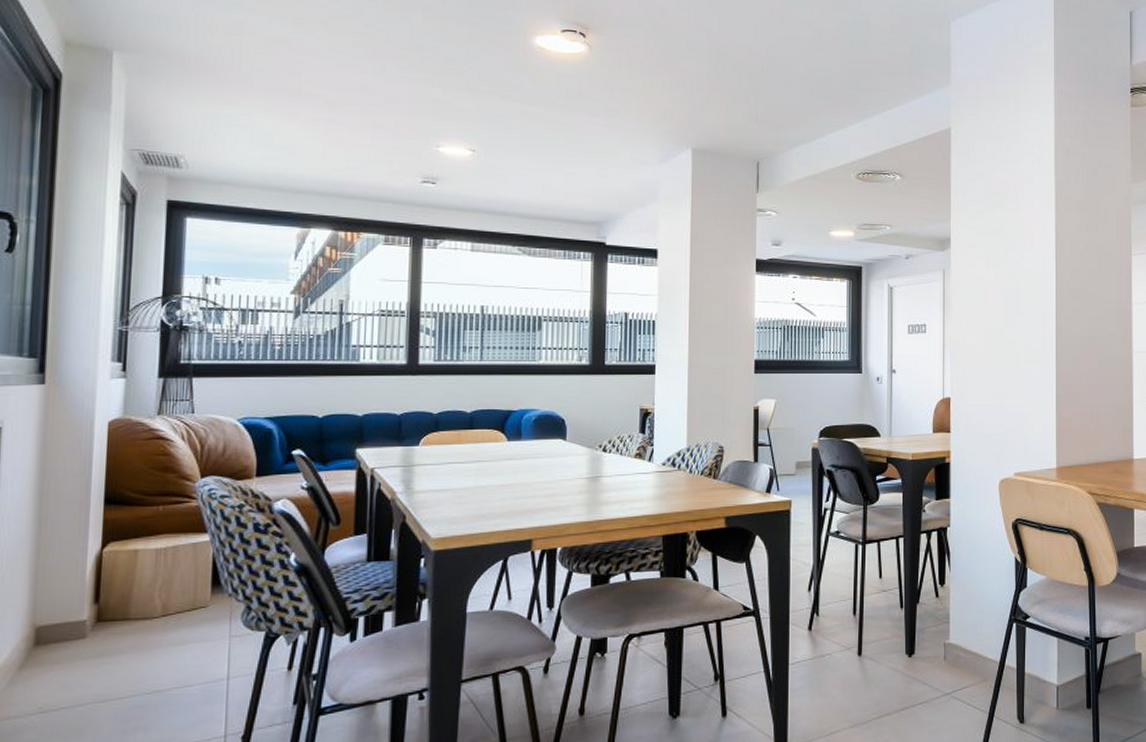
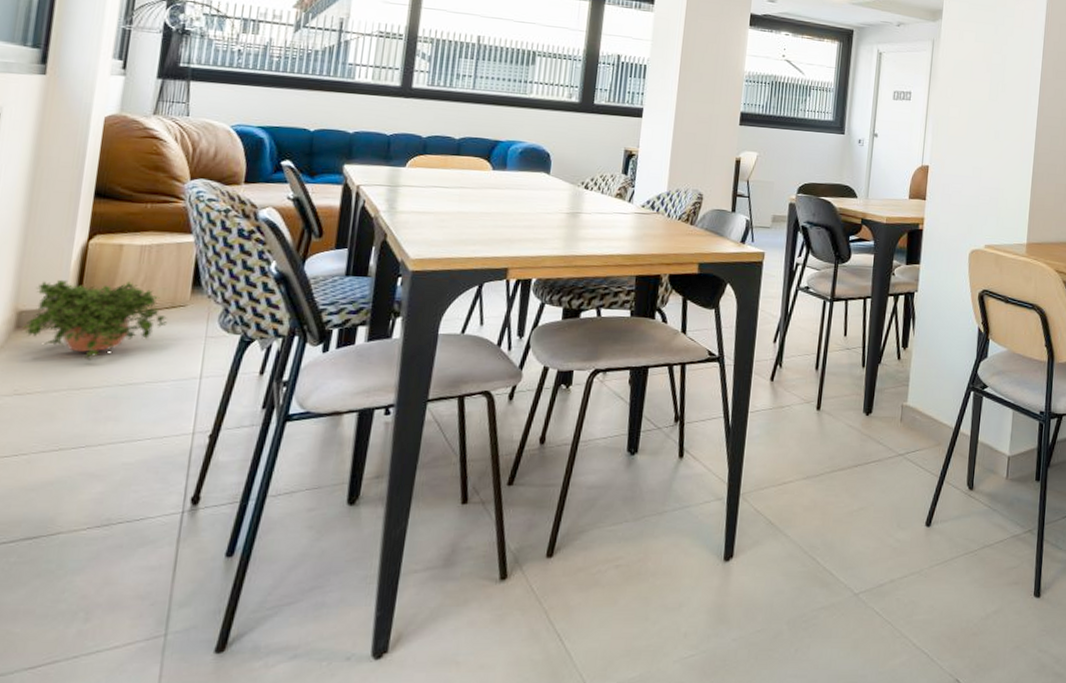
potted plant: none [42,587,190,671] -> present [23,279,168,361]

